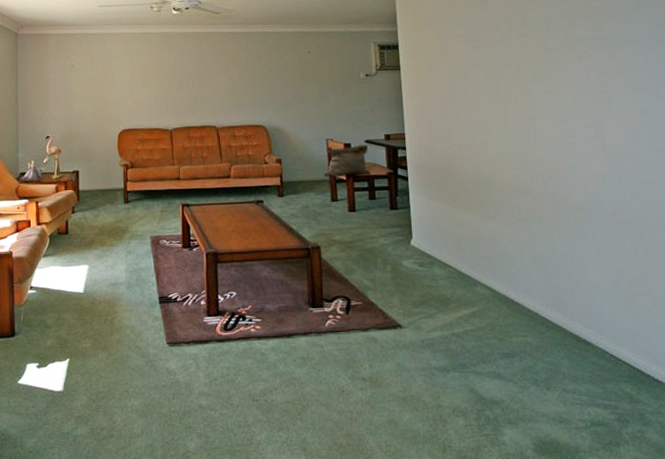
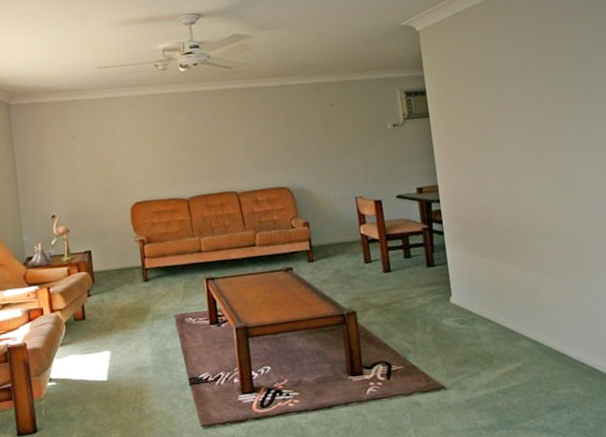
bag: present [323,144,371,177] -> none [355,200,404,238]

